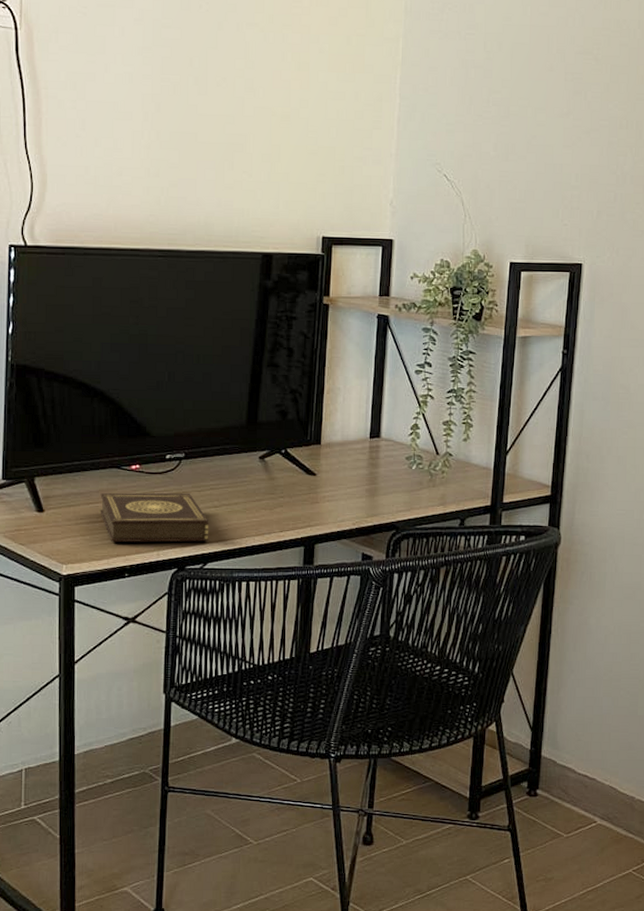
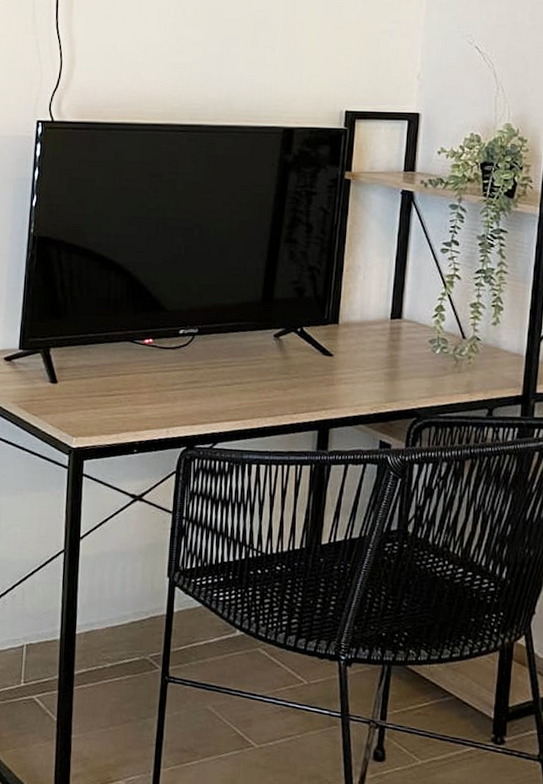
book: present [100,492,209,543] -> none [112,366,221,421]

